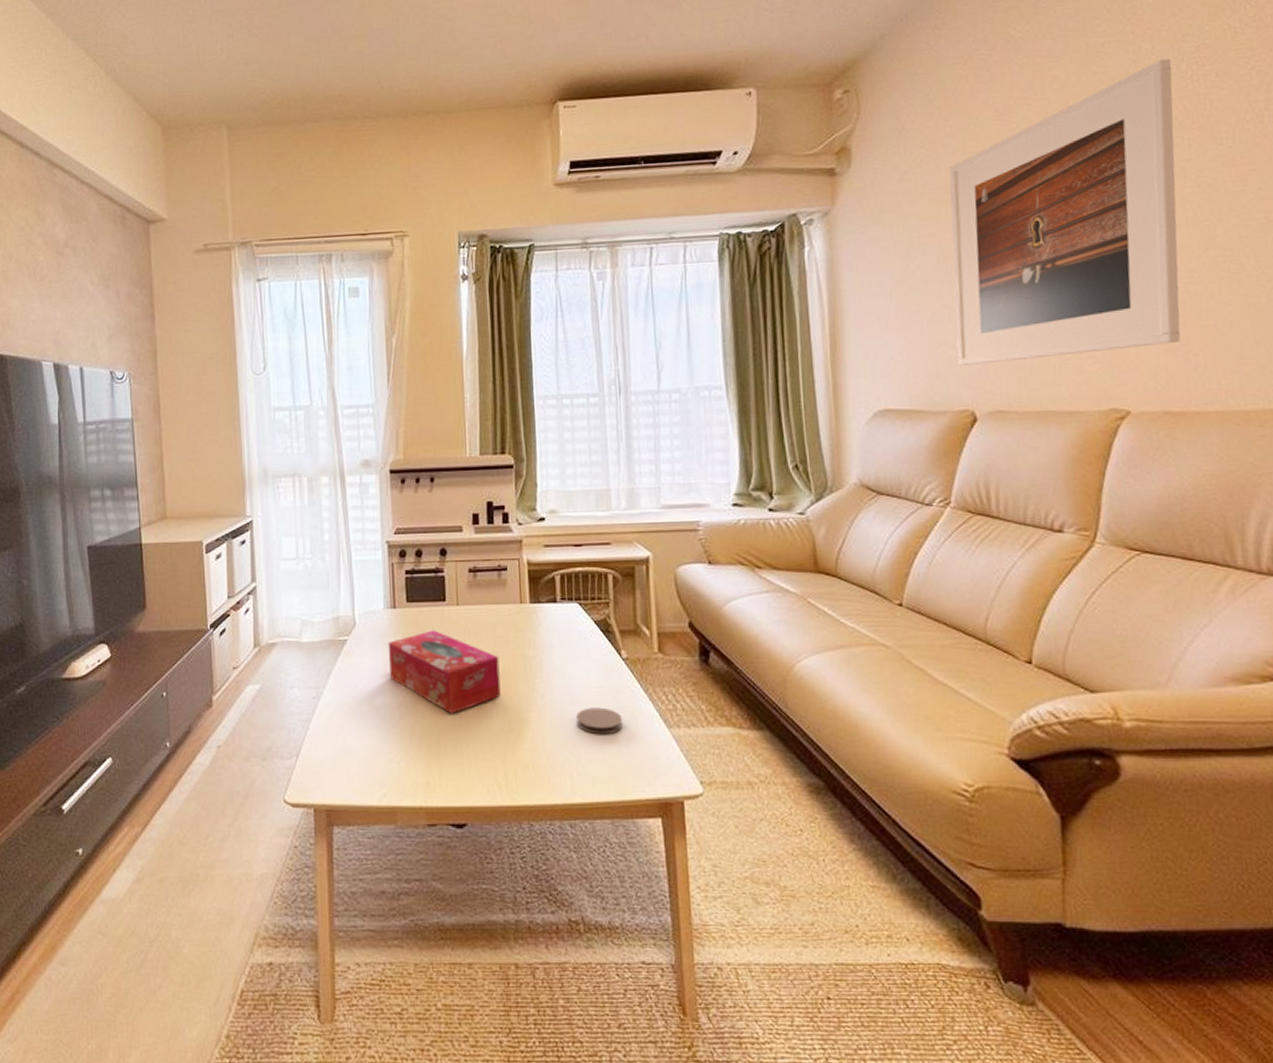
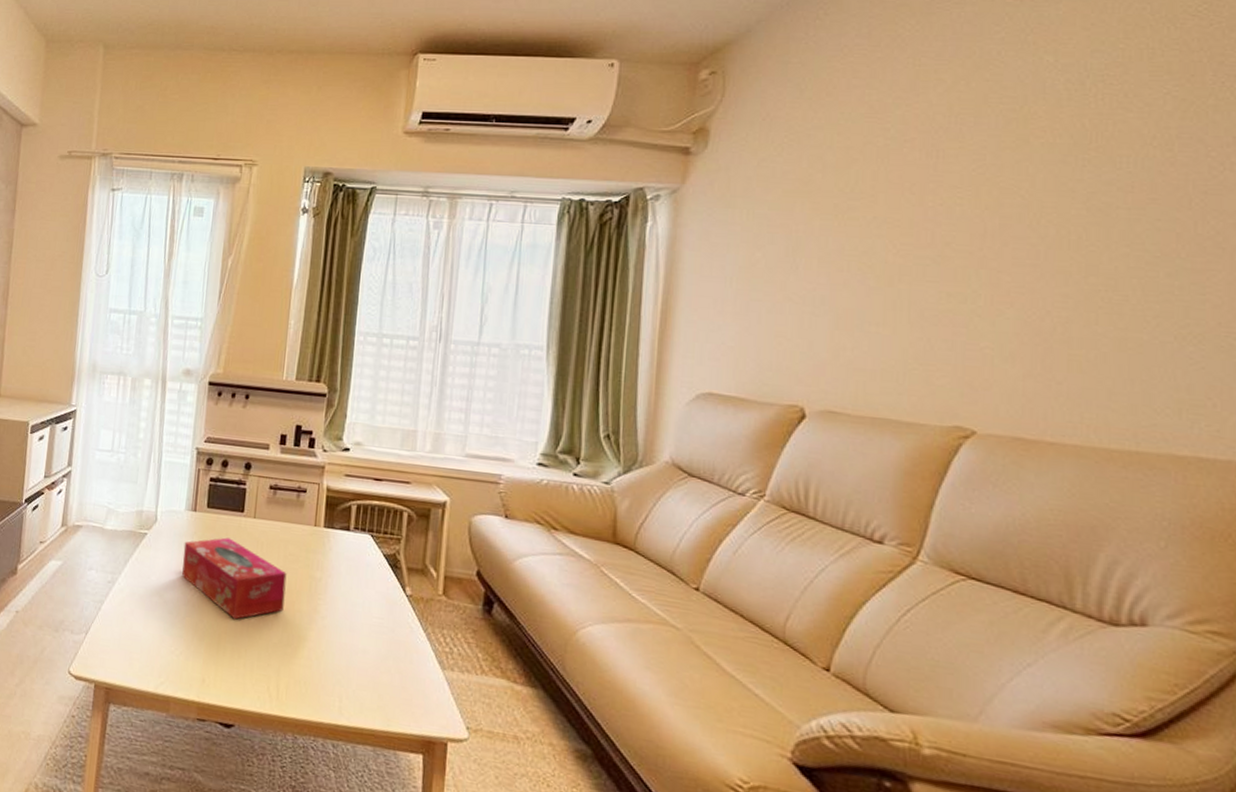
coaster: present [576,707,622,735] -> none [353,636,398,666]
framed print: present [949,58,1180,367] -> none [793,73,1075,369]

